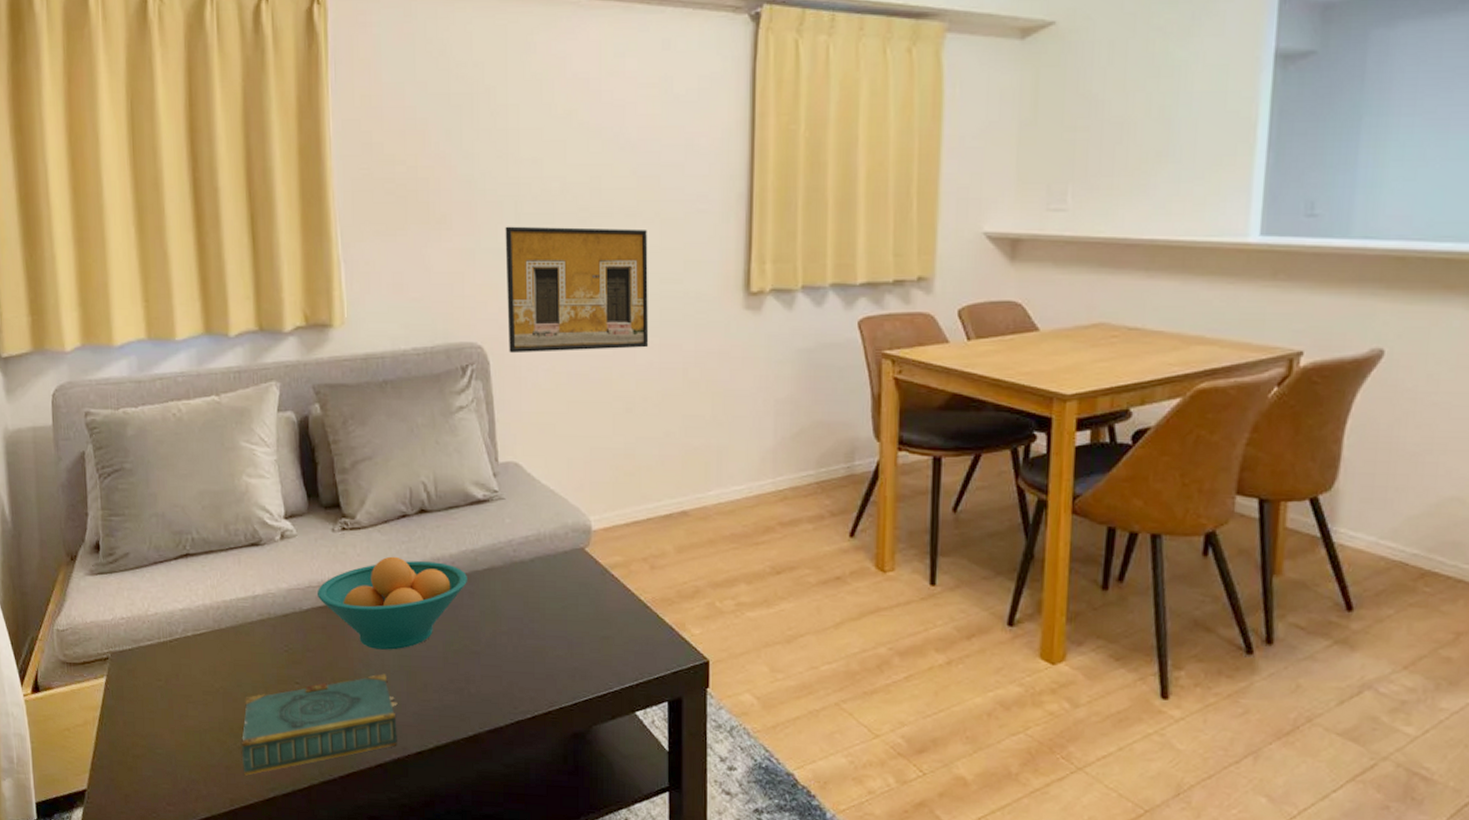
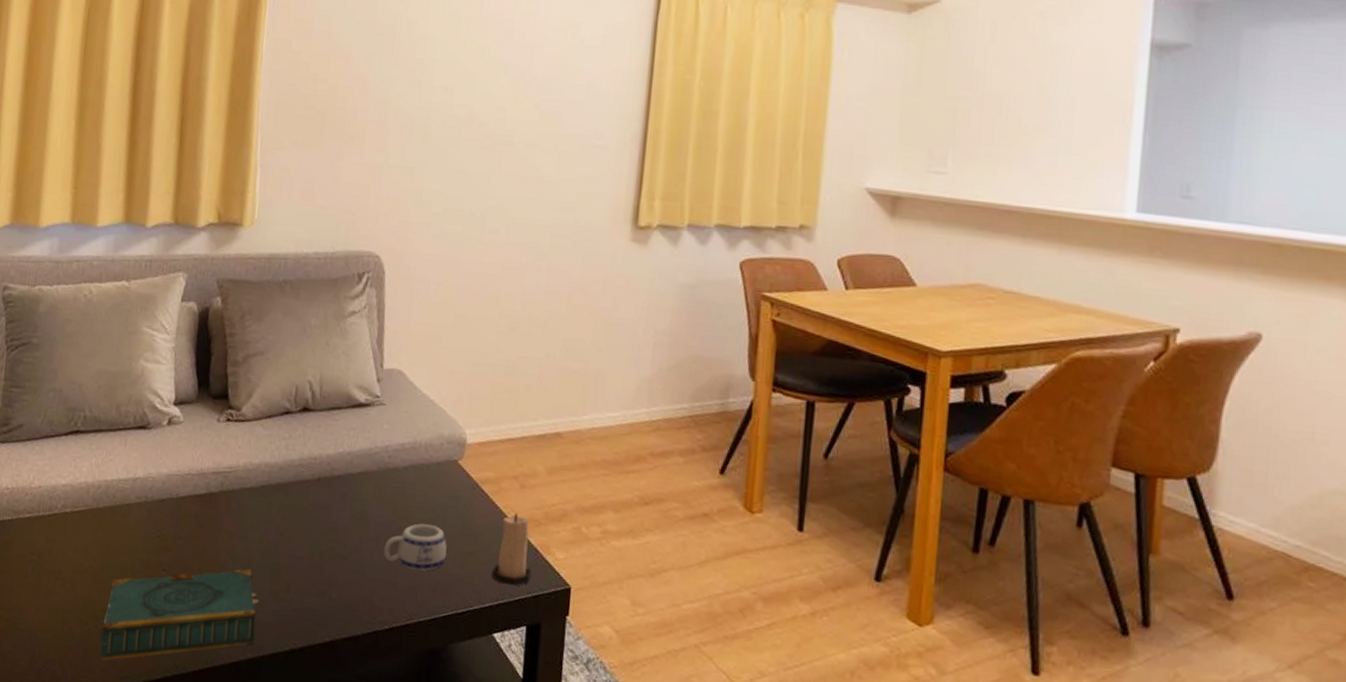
fruit bowl: present [316,556,467,650] -> none [194,451,341,546]
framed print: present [505,226,649,354] -> none [404,146,545,271]
mug: none [518,613,583,659] -> present [383,523,447,571]
candle: none [629,594,668,665] -> present [491,513,531,586]

